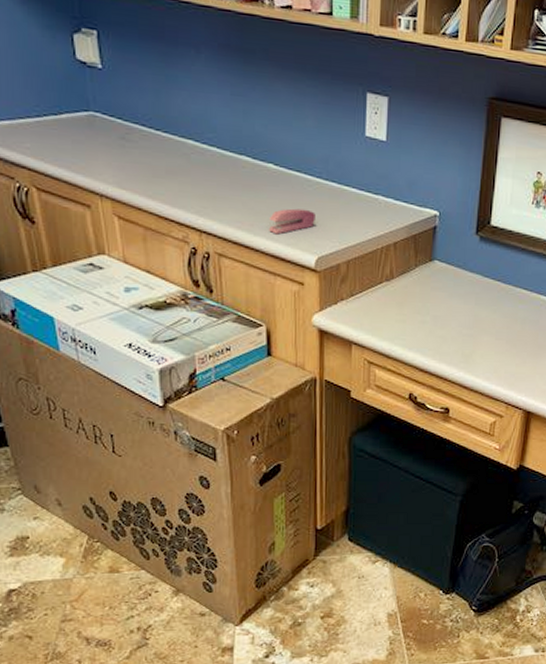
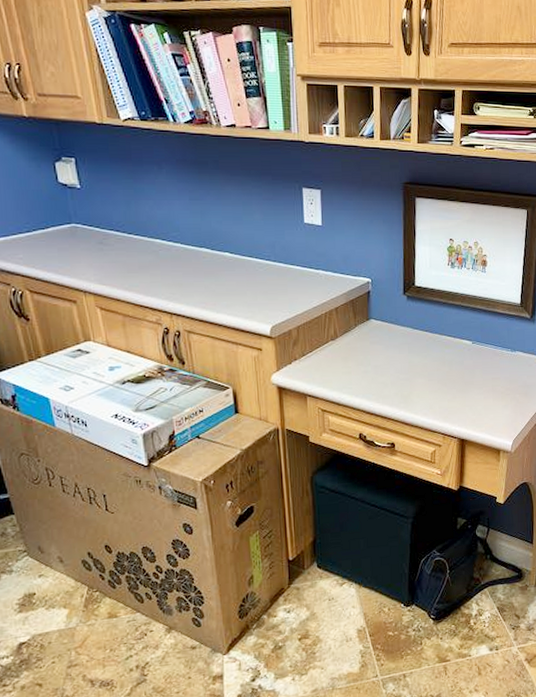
stapler: present [269,208,315,235] -> none [229,287,268,310]

